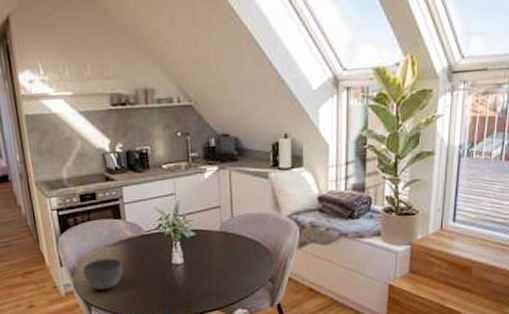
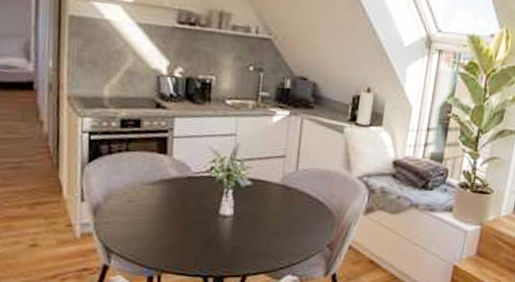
bowl: present [82,258,123,290] -> none [108,197,159,236]

